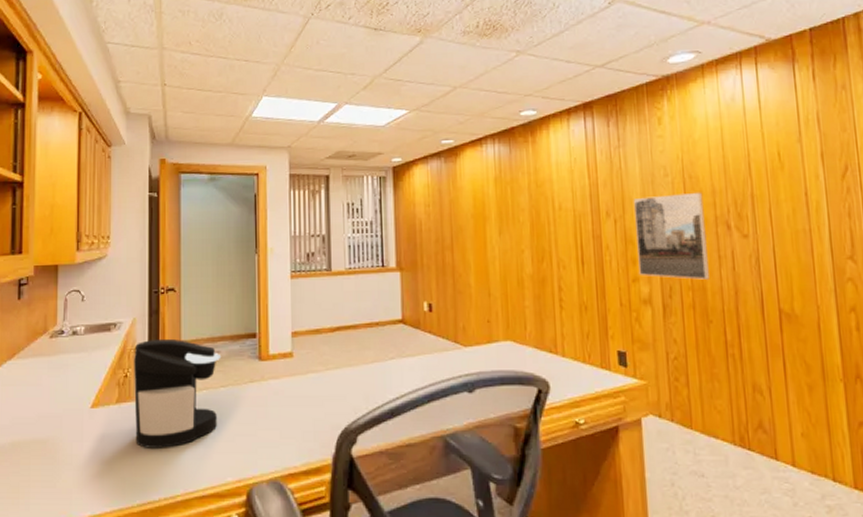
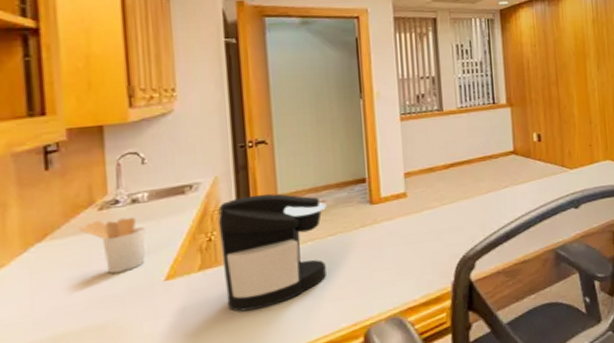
utensil holder: none [35,347,80,394] -> present [77,217,146,274]

